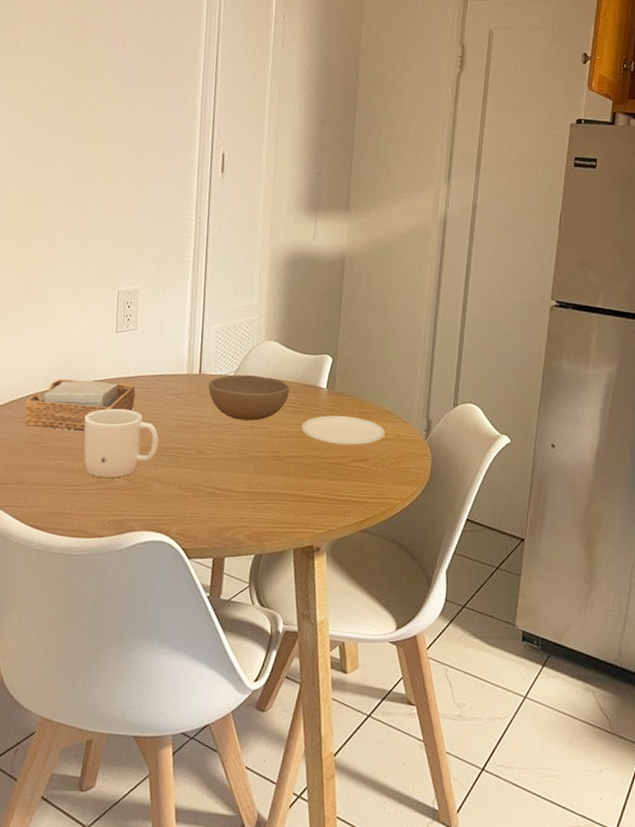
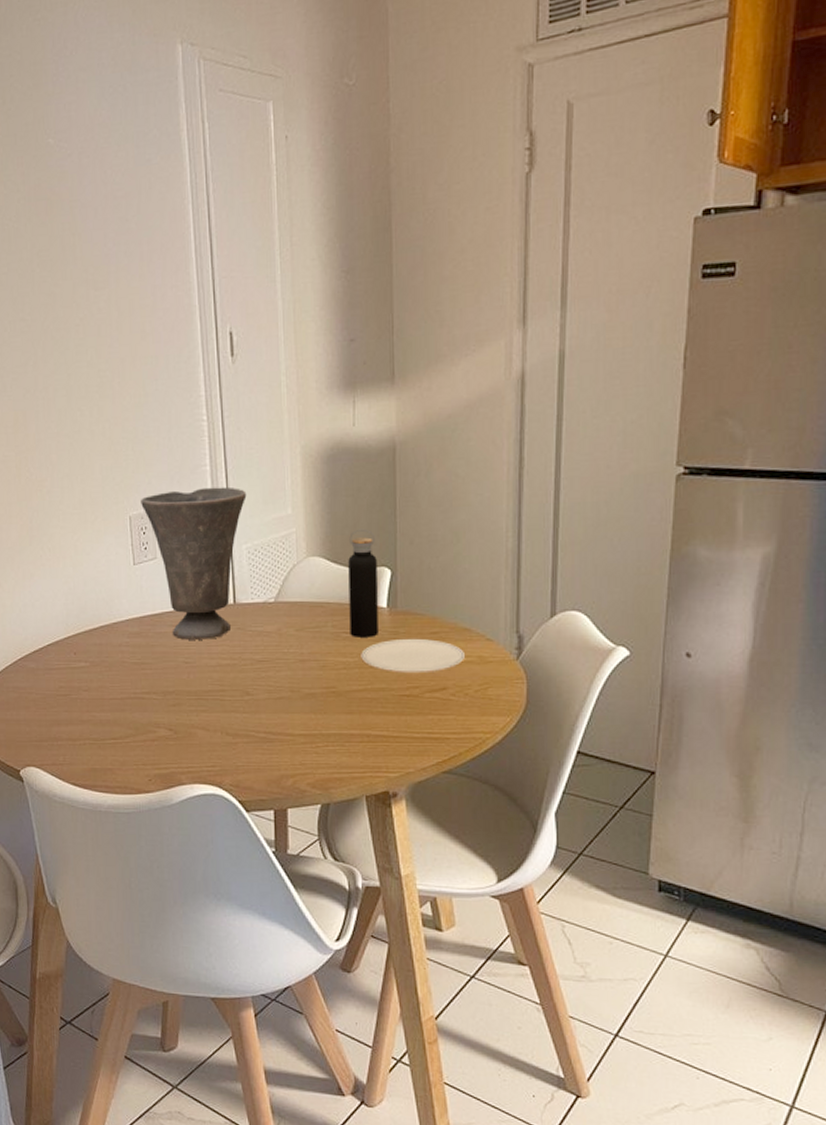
napkin holder: present [24,379,136,431] -> none [48,621,165,679]
mug: present [83,408,159,479] -> none [112,650,197,729]
vase: none [129,274,221,403] -> present [141,487,247,640]
bowl: present [208,374,290,421] -> none [246,599,342,653]
water bottle: none [294,322,322,412] -> present [348,529,378,637]

